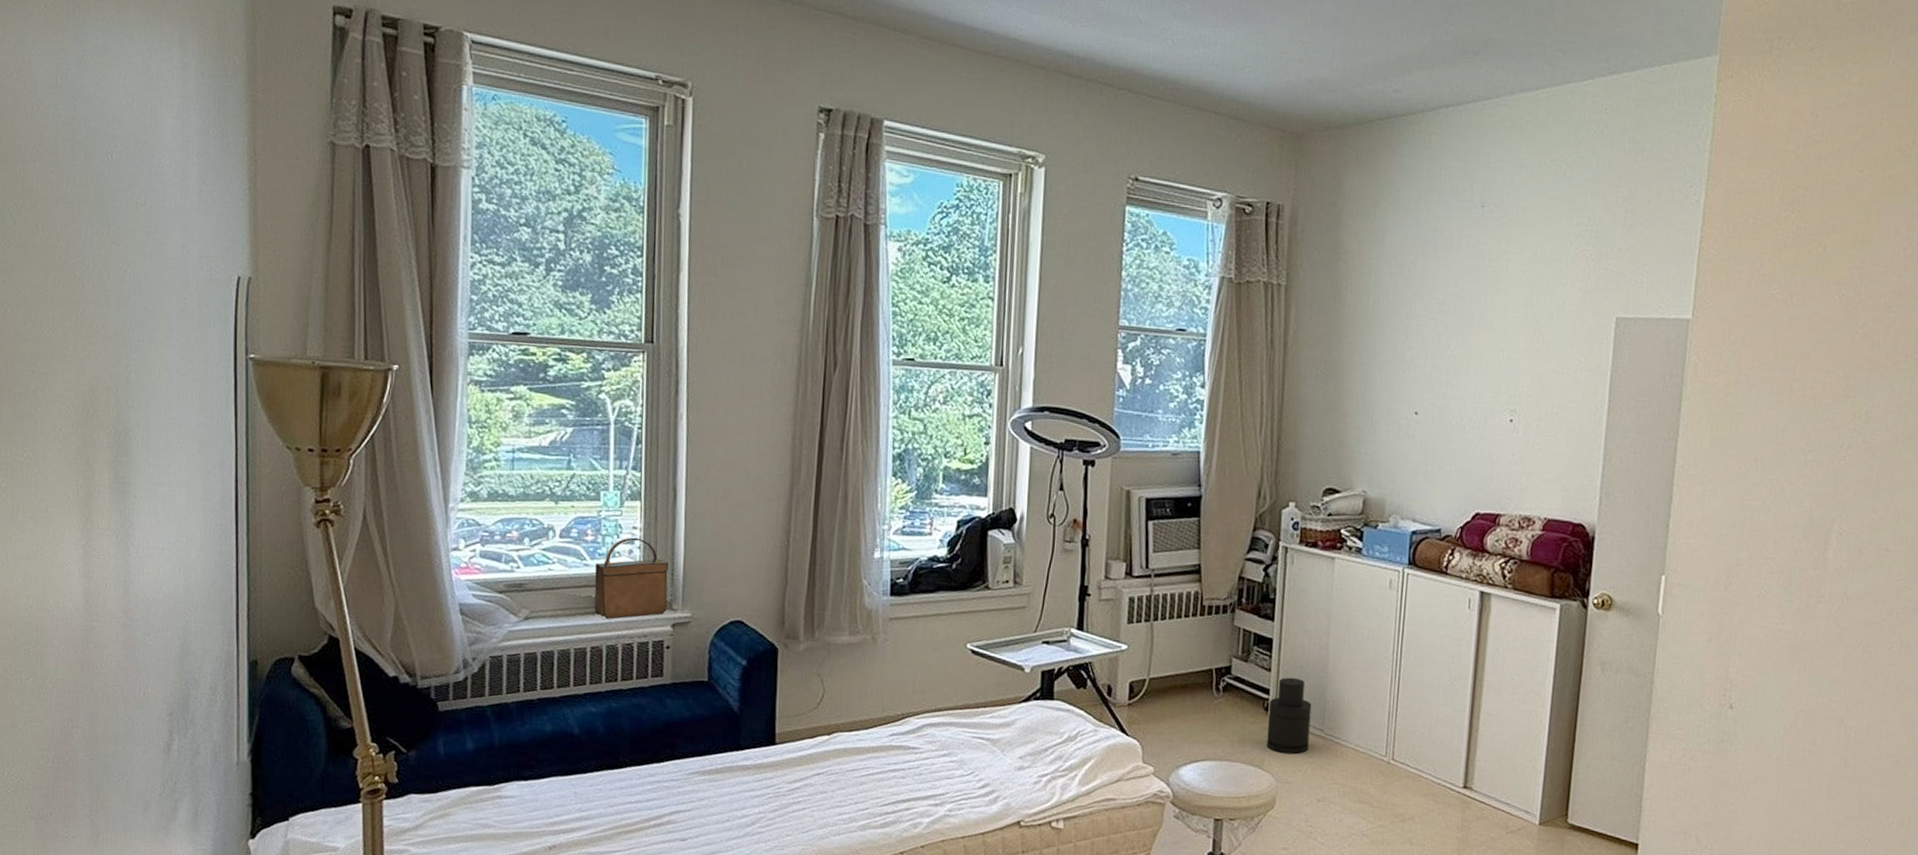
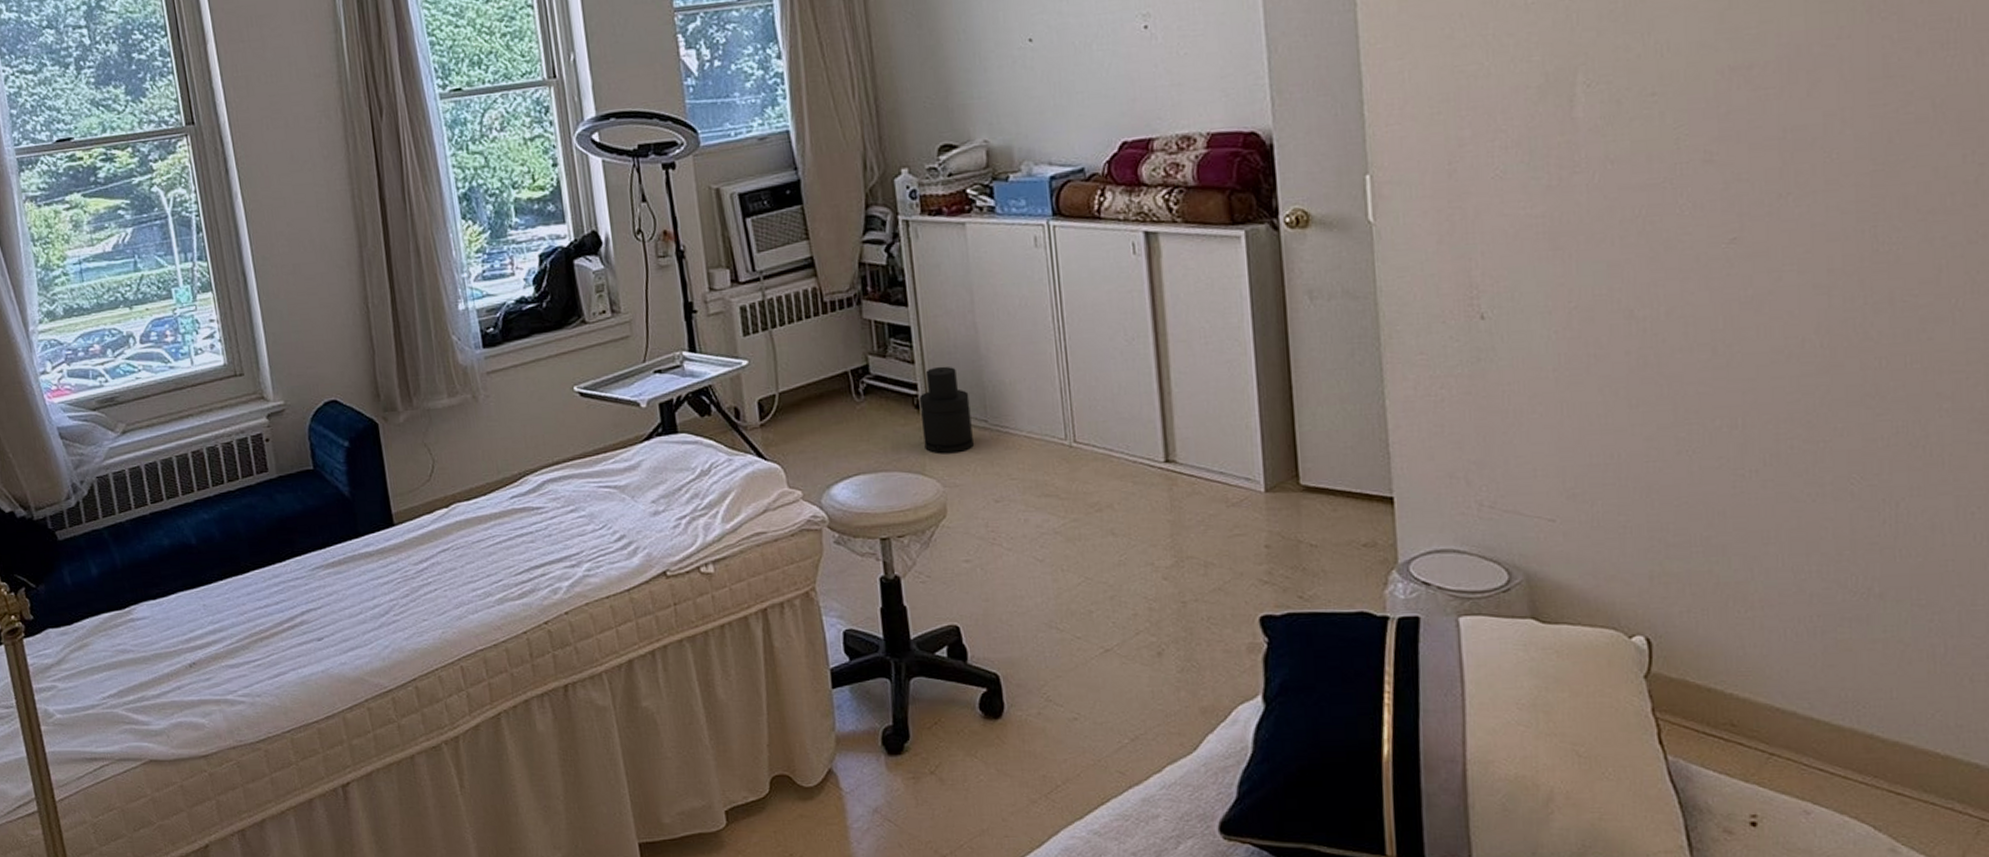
handbag: present [594,537,668,620] -> none [180,330,259,421]

